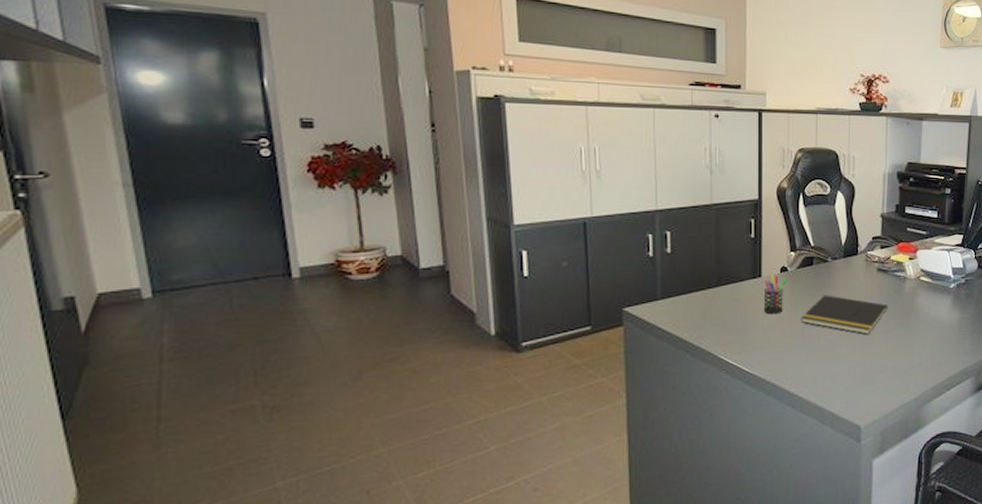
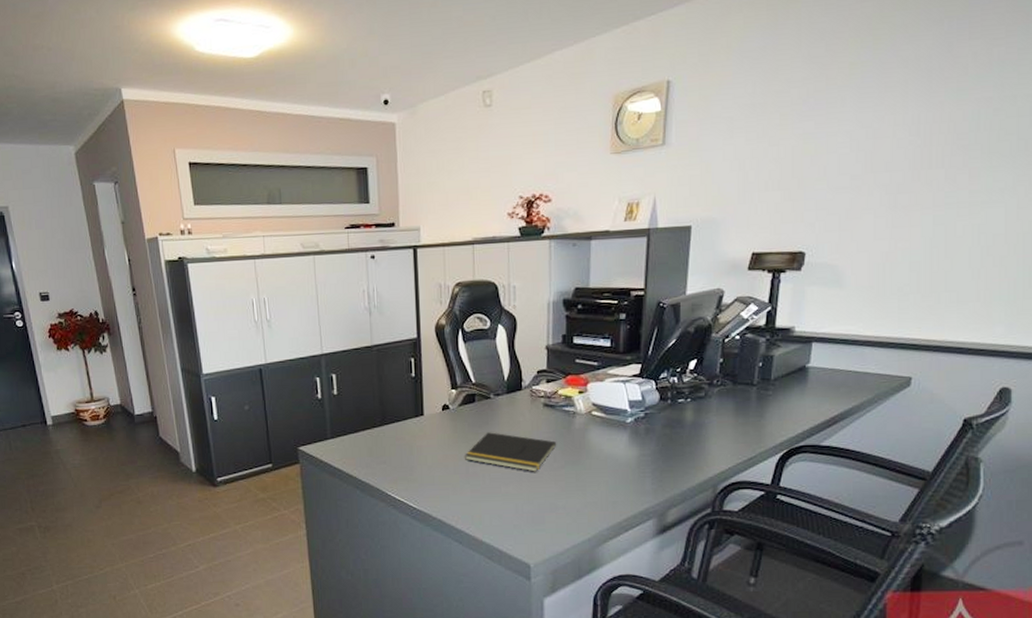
pen holder: present [763,274,788,315] -> none [426,412,450,452]

